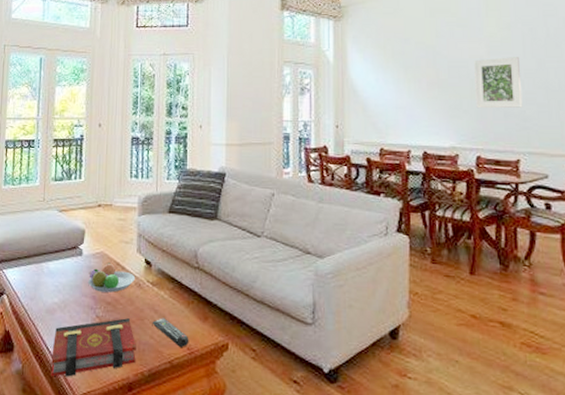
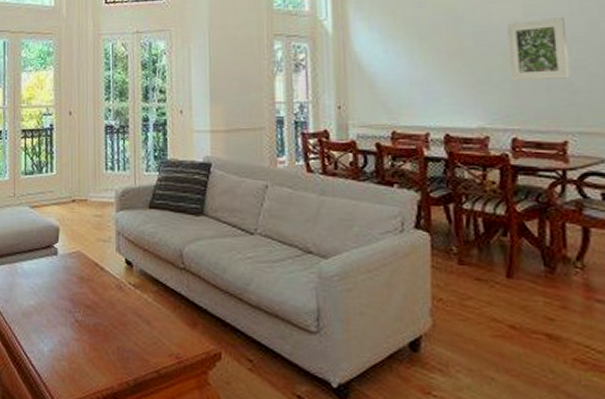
book: present [51,318,136,377] -> none [30,323,120,385]
fruit bowl: present [88,262,135,293] -> none [65,263,115,295]
remote control: present [152,318,189,347] -> none [136,323,177,356]

